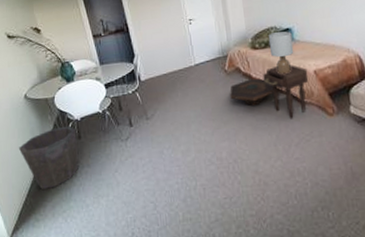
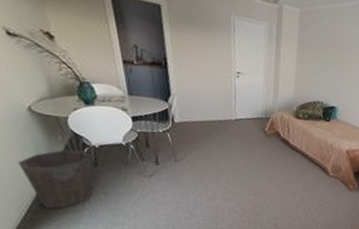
side table: present [230,78,274,105] -> none [265,144,308,169]
nightstand: present [263,65,309,119] -> none [299,138,341,188]
lamp: present [268,31,294,74] -> none [311,107,336,148]

